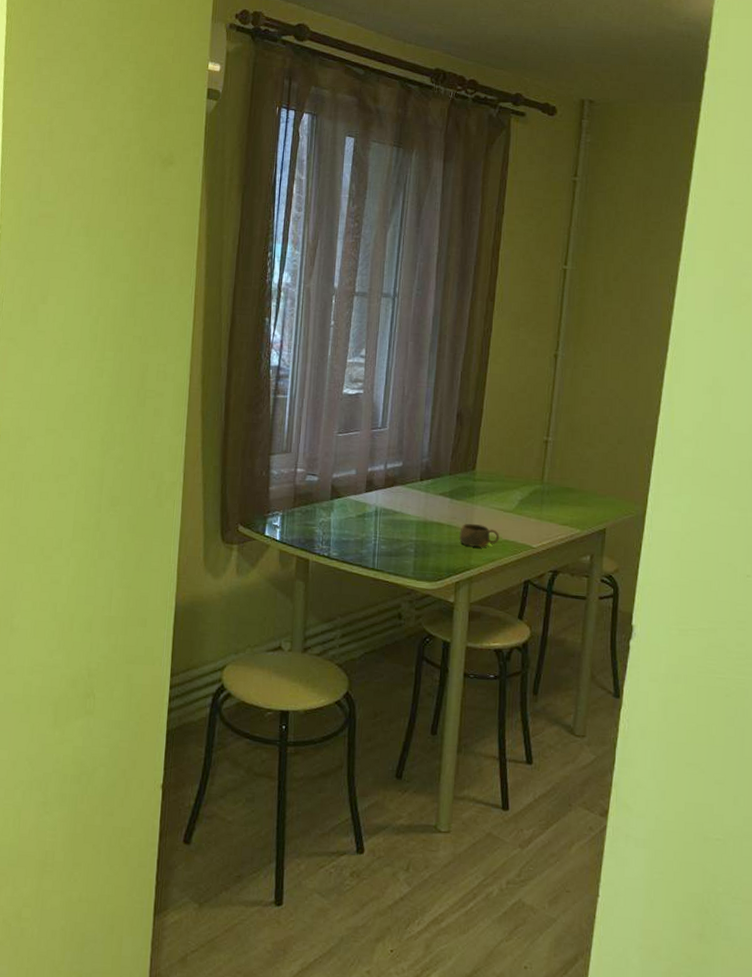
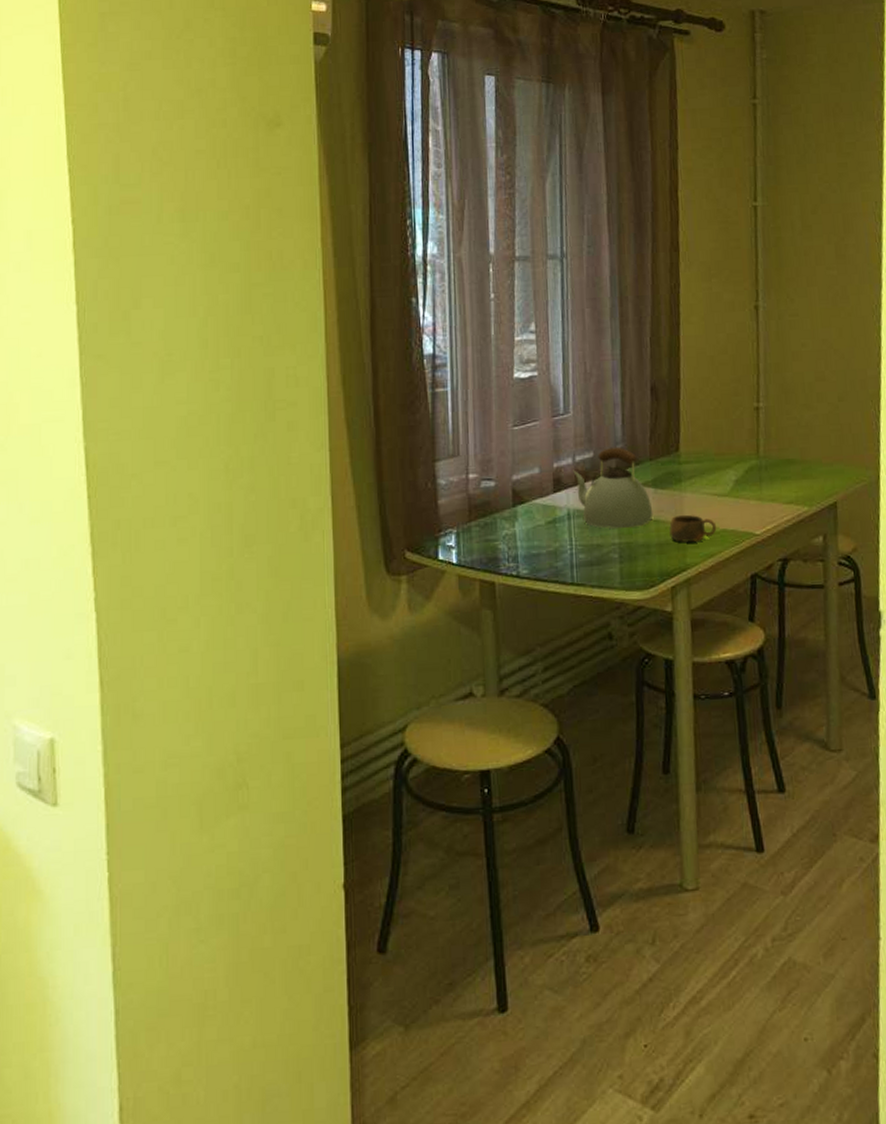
kettle: none [384,460,447,529] -> present [573,447,653,529]

